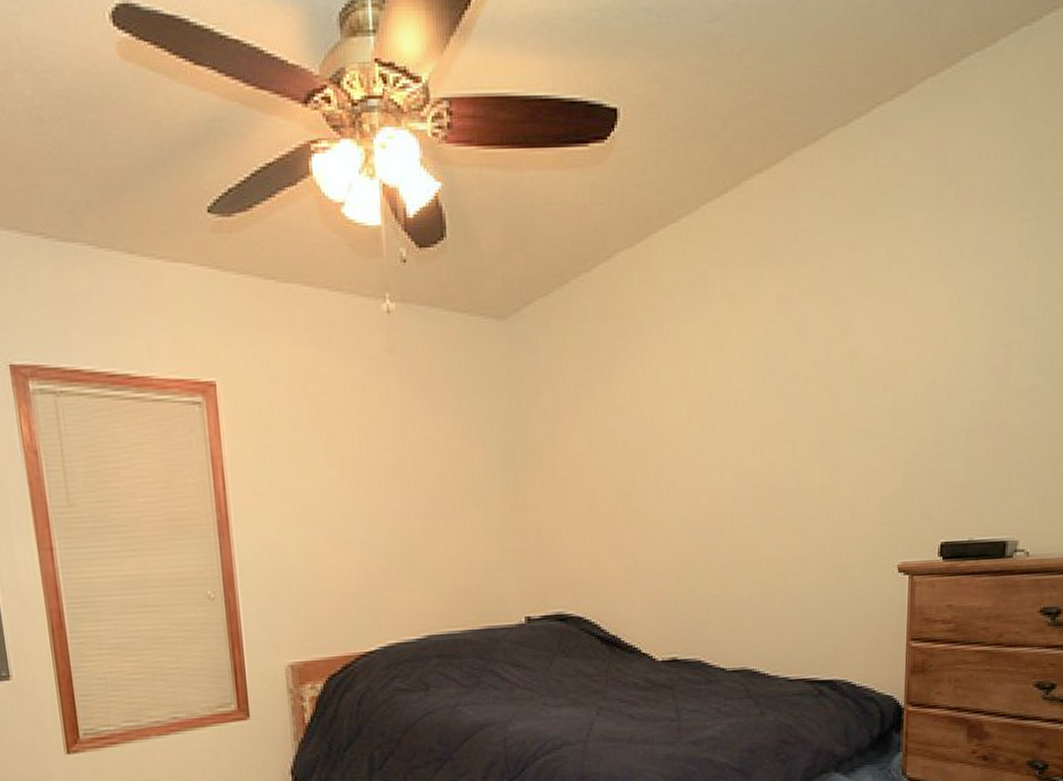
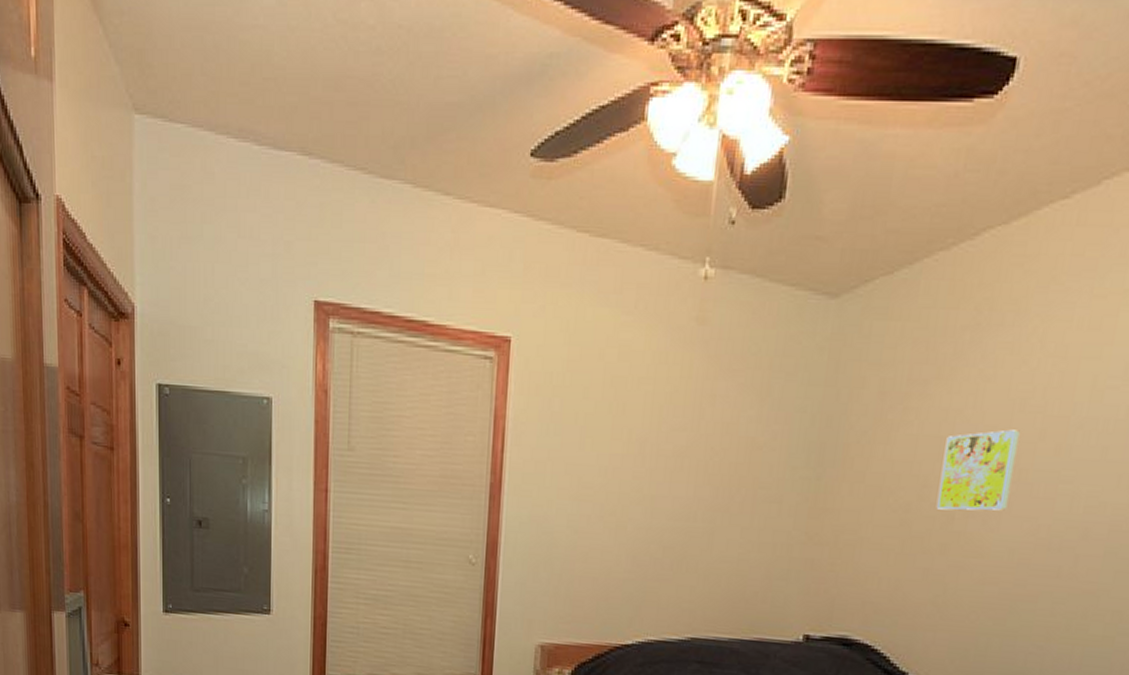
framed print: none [615,417,672,492] -> present [936,429,1020,511]

